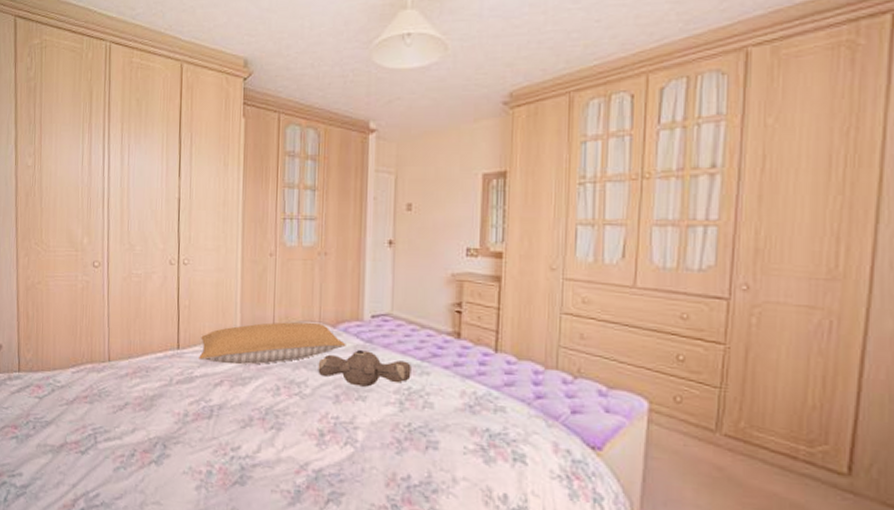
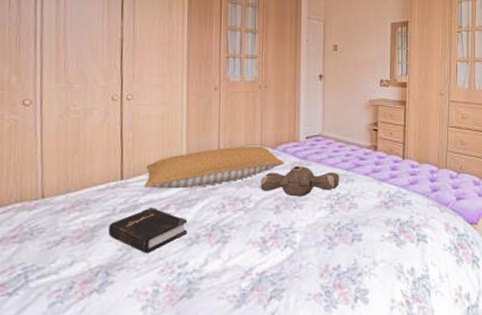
hardback book: none [166,381,241,430] -> present [108,207,188,253]

